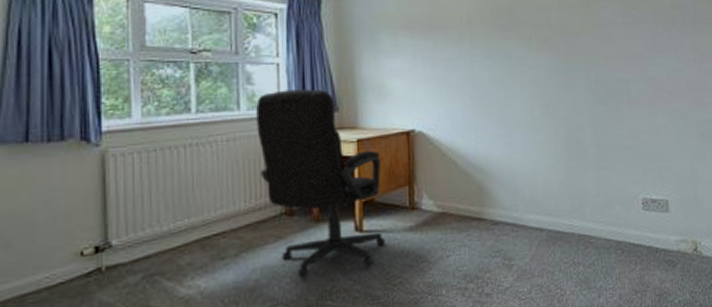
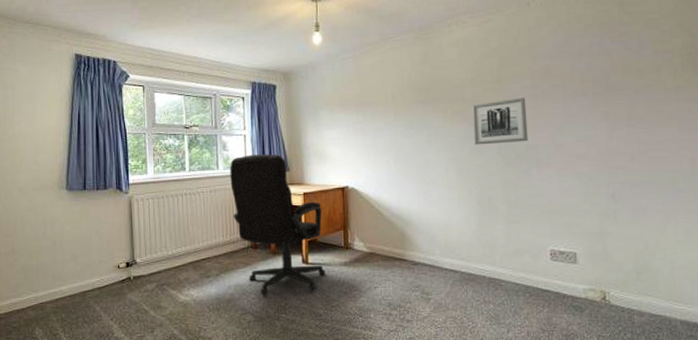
wall art: none [559,25,619,79] -> present [472,97,528,145]

